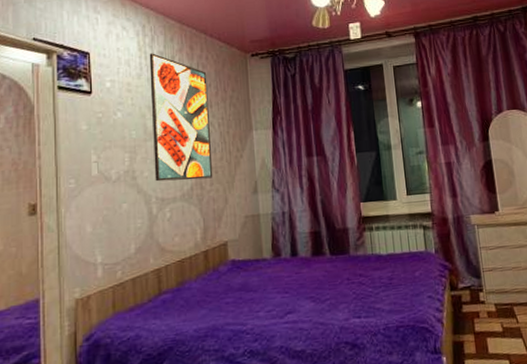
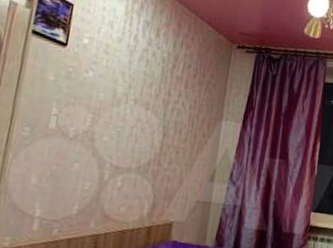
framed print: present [149,53,213,182] -> none [113,20,190,158]

